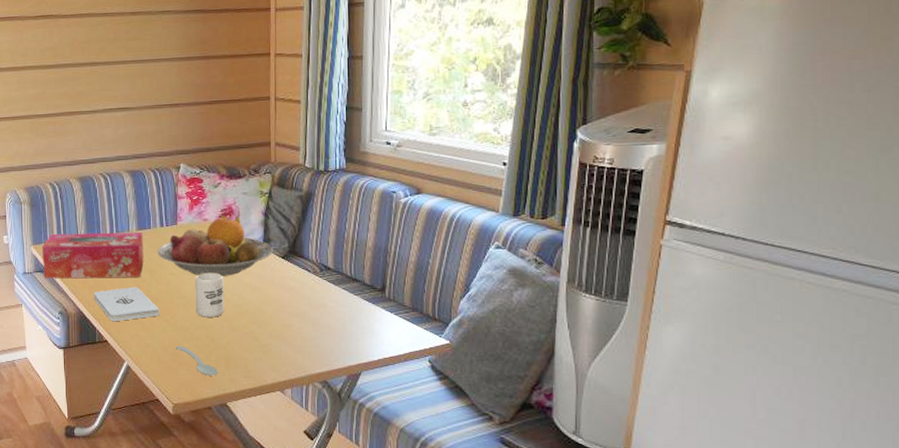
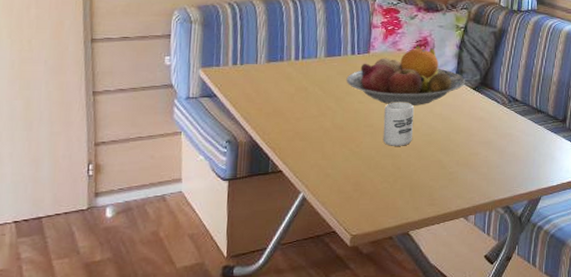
tissue box: present [41,232,144,279] -> none [211,56,332,105]
notepad: present [94,286,160,322] -> none [270,114,344,151]
spoon: present [175,345,218,376] -> none [358,175,402,205]

